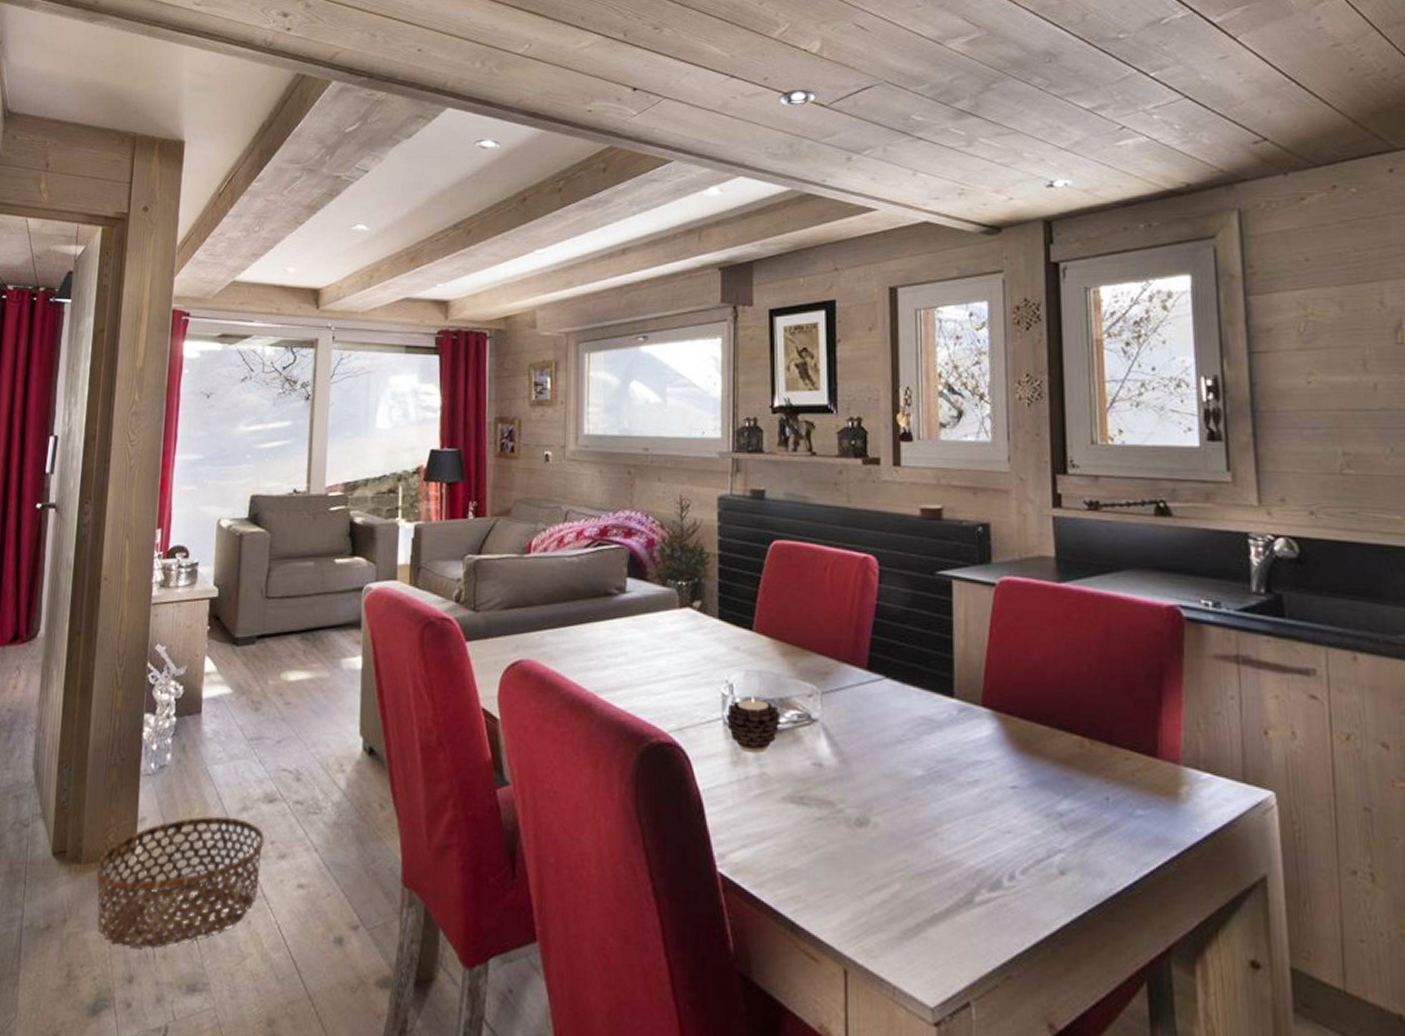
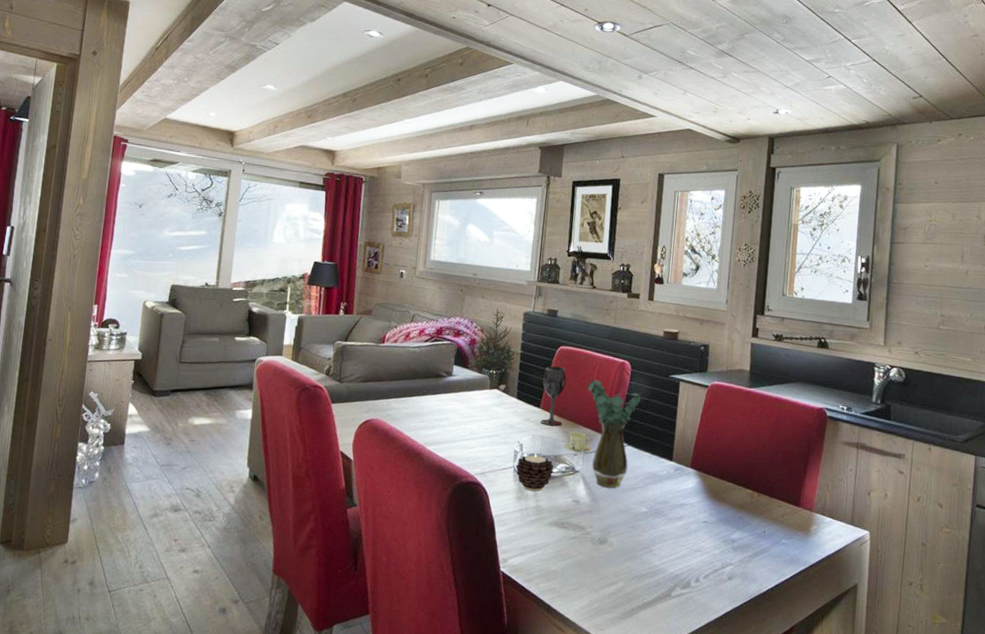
basket: present [96,816,265,948] -> none [34,519,170,612]
wine glass: none [753,570,787,656] -> present [540,366,567,427]
cup and saucer: none [790,662,832,692] -> present [562,431,591,453]
vase: none [817,581,898,742] -> present [587,376,642,488]

